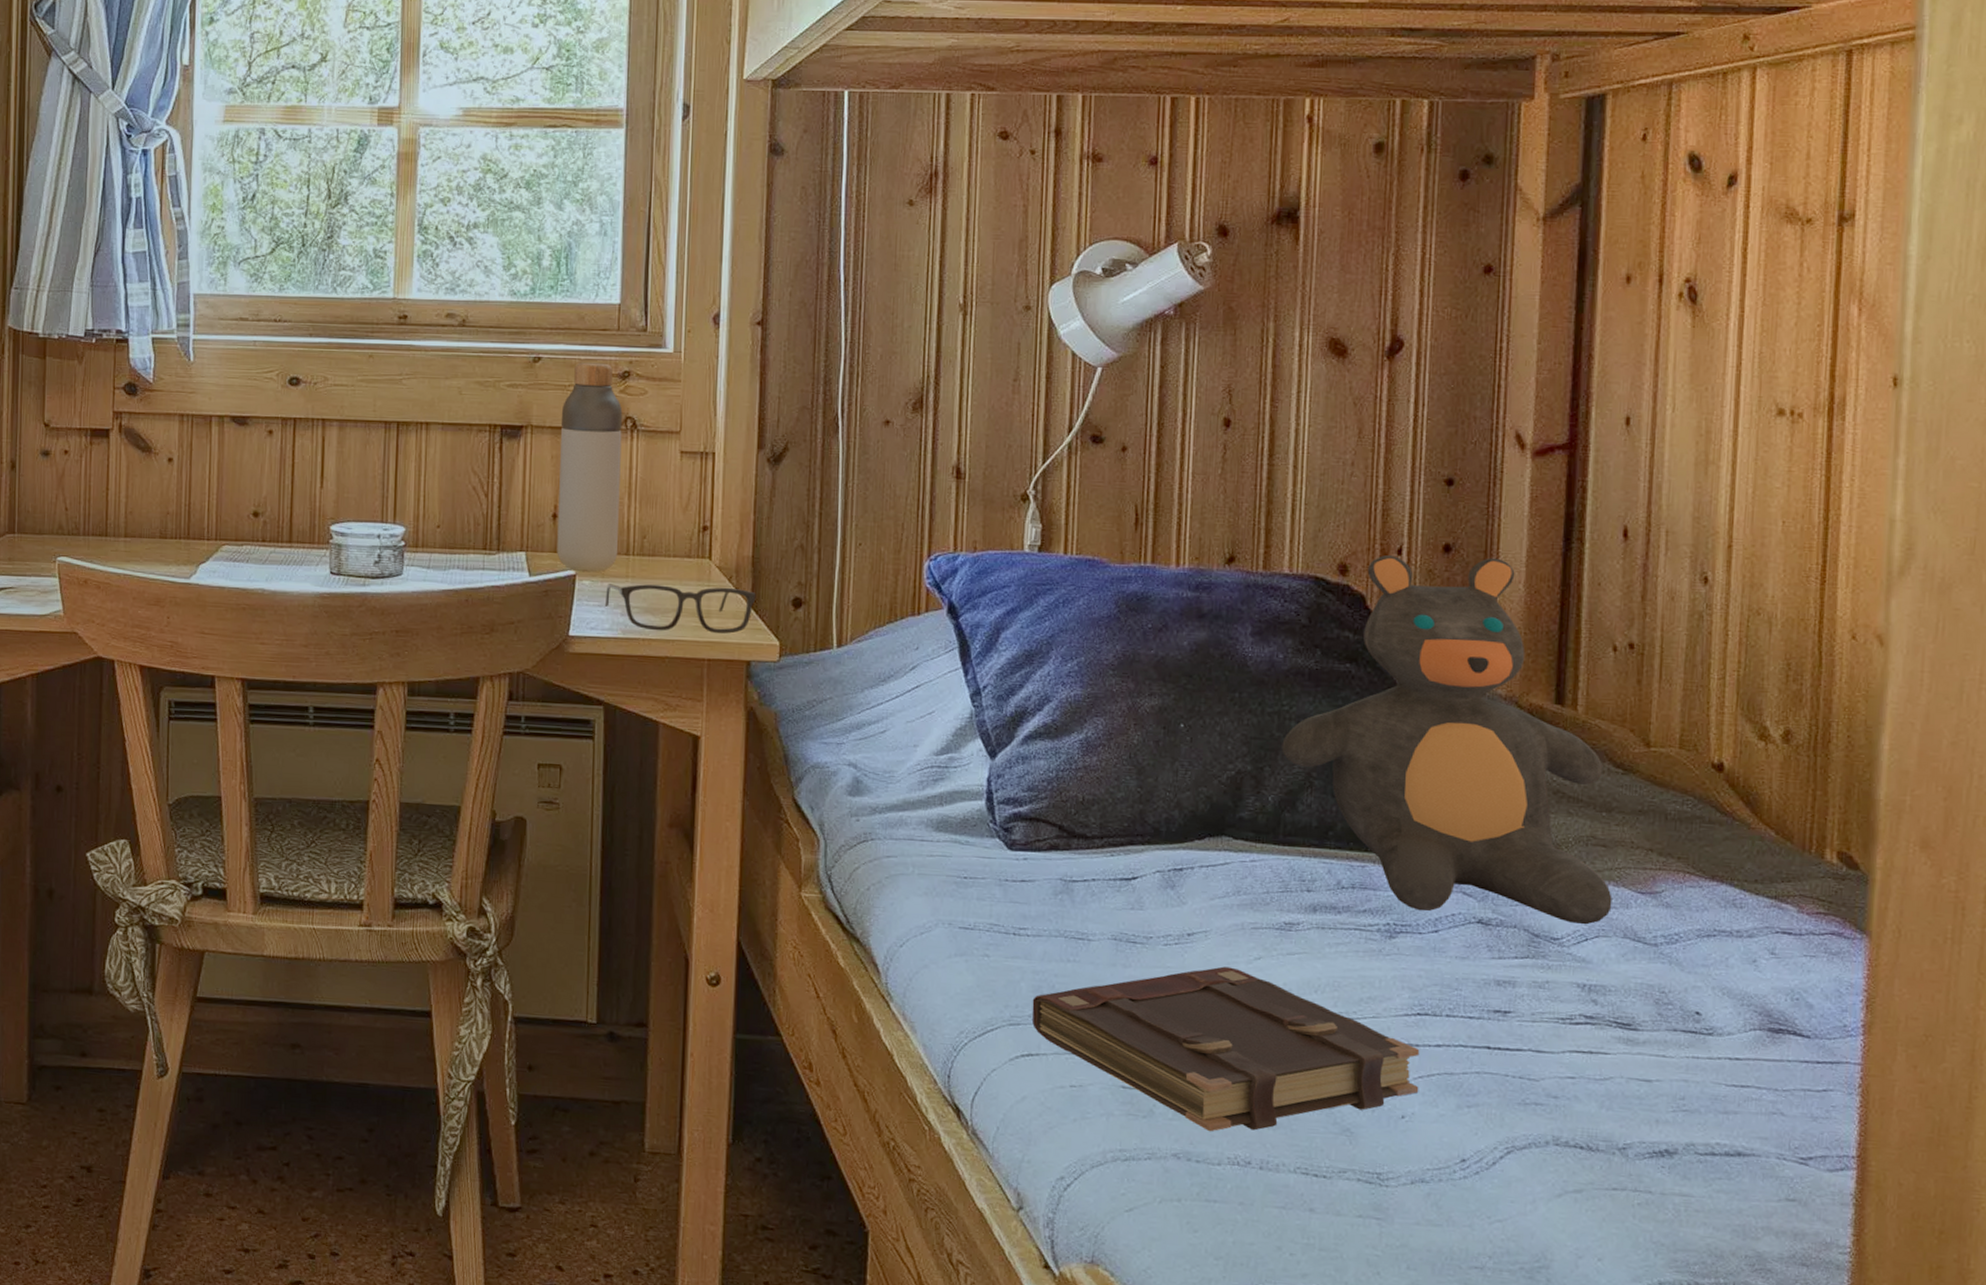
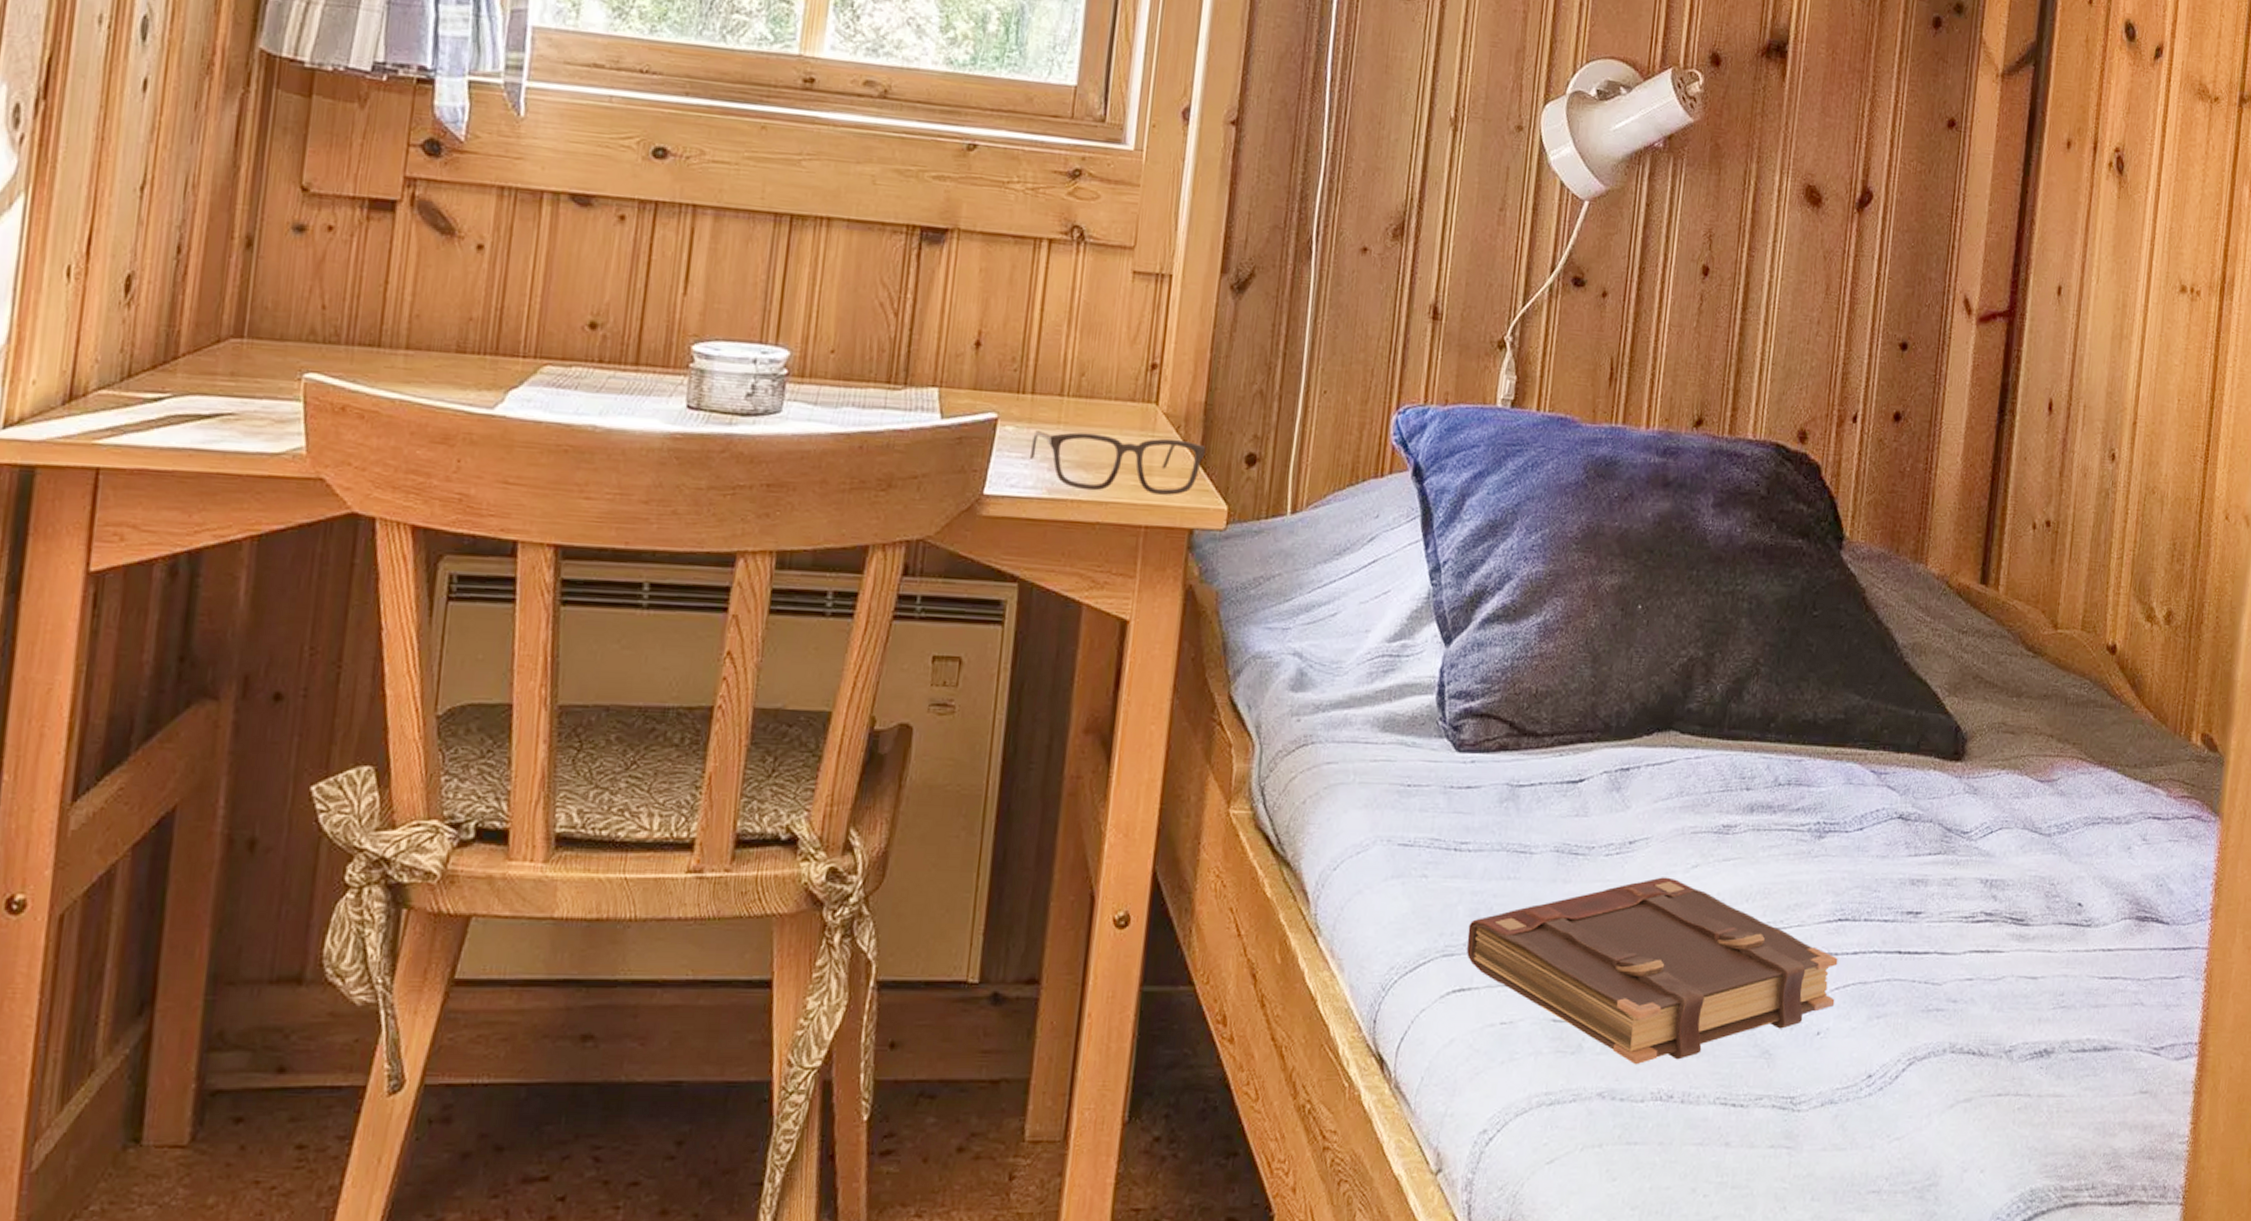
bottle: present [557,362,623,573] -> none [976,154,1070,417]
stuffed animal: present [1281,555,1612,925] -> none [1733,422,2017,817]

